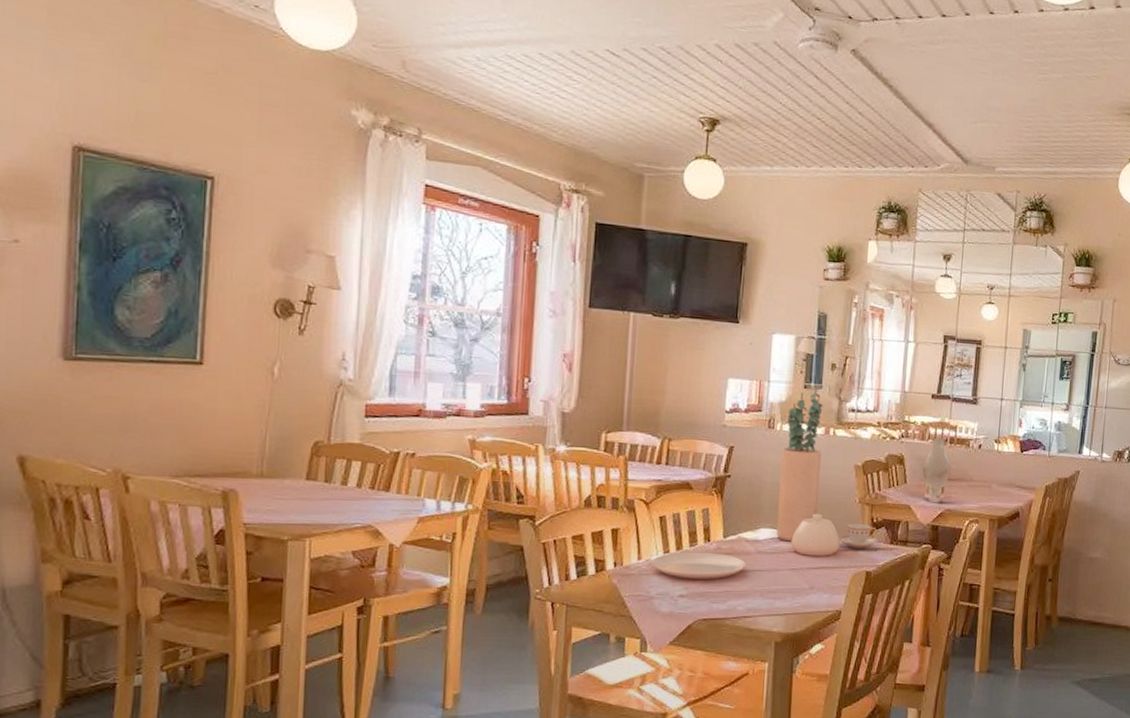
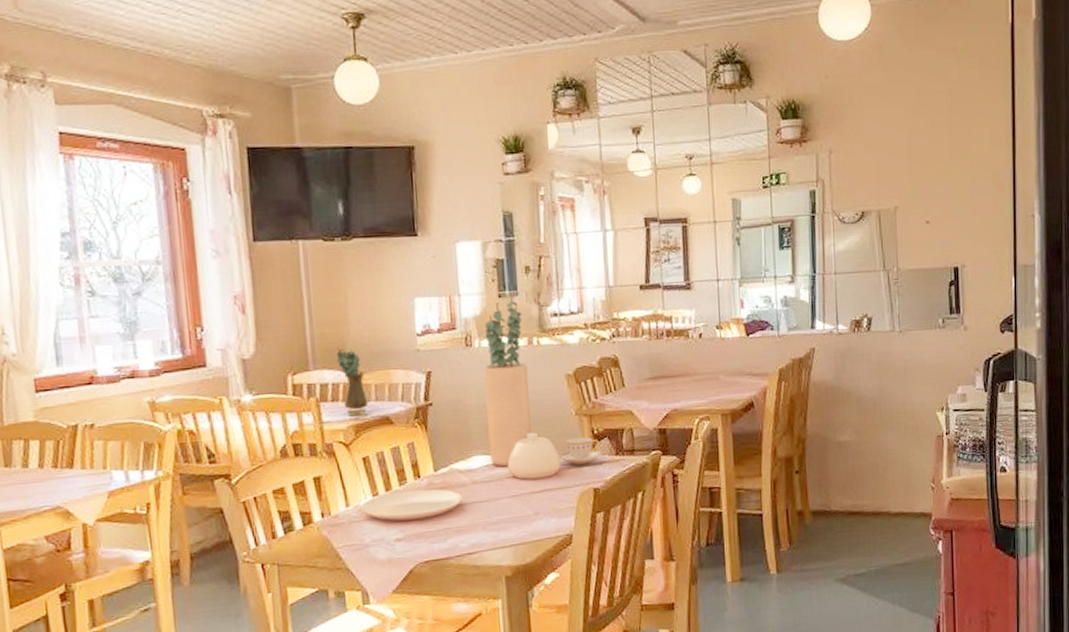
vase: none [648,414,673,480] -> present [335,348,369,418]
vase: present [922,437,951,503] -> none [640,331,671,405]

